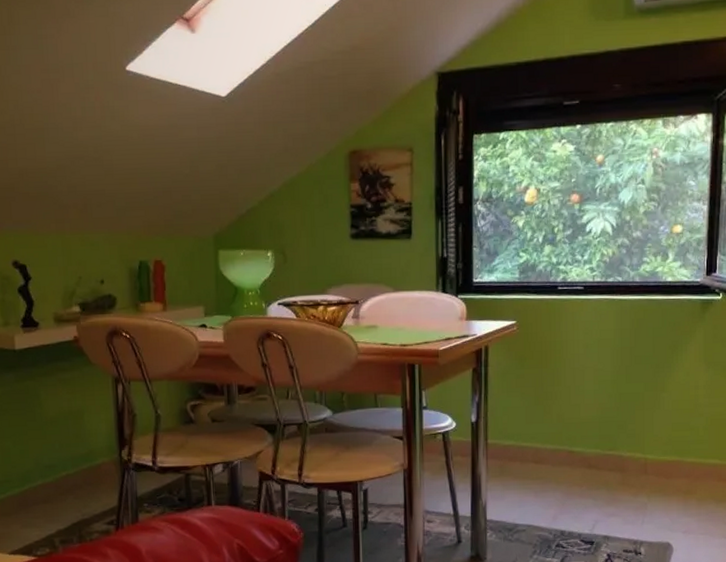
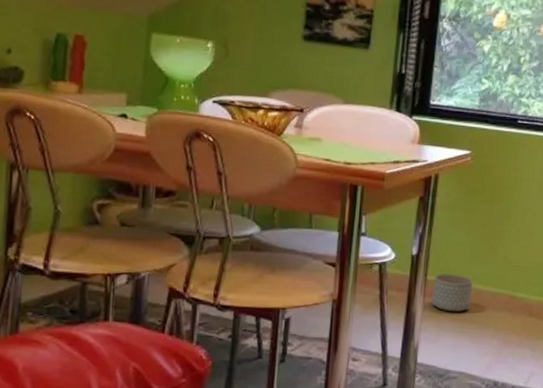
planter: none [494,436,531,471] -> present [432,274,473,313]

